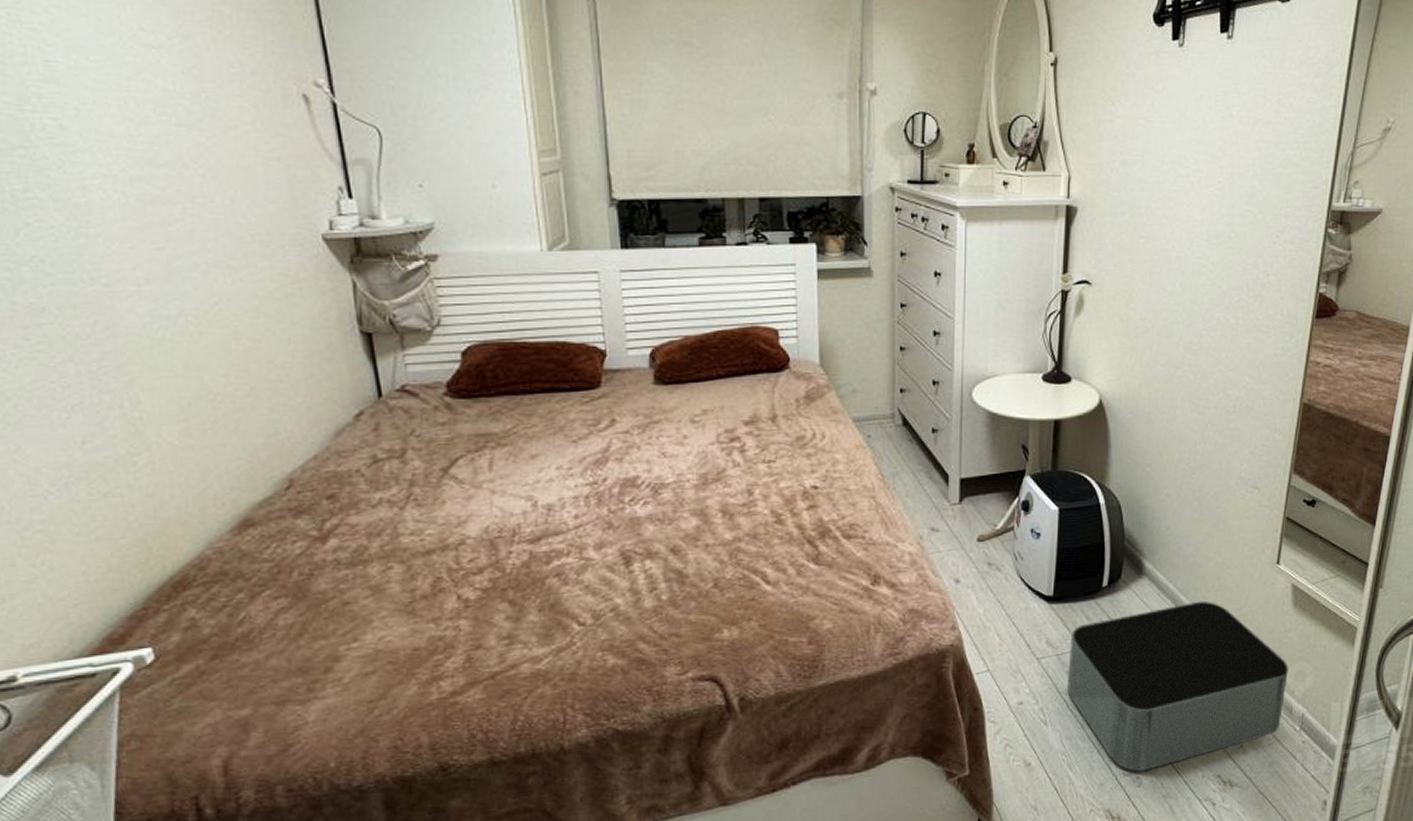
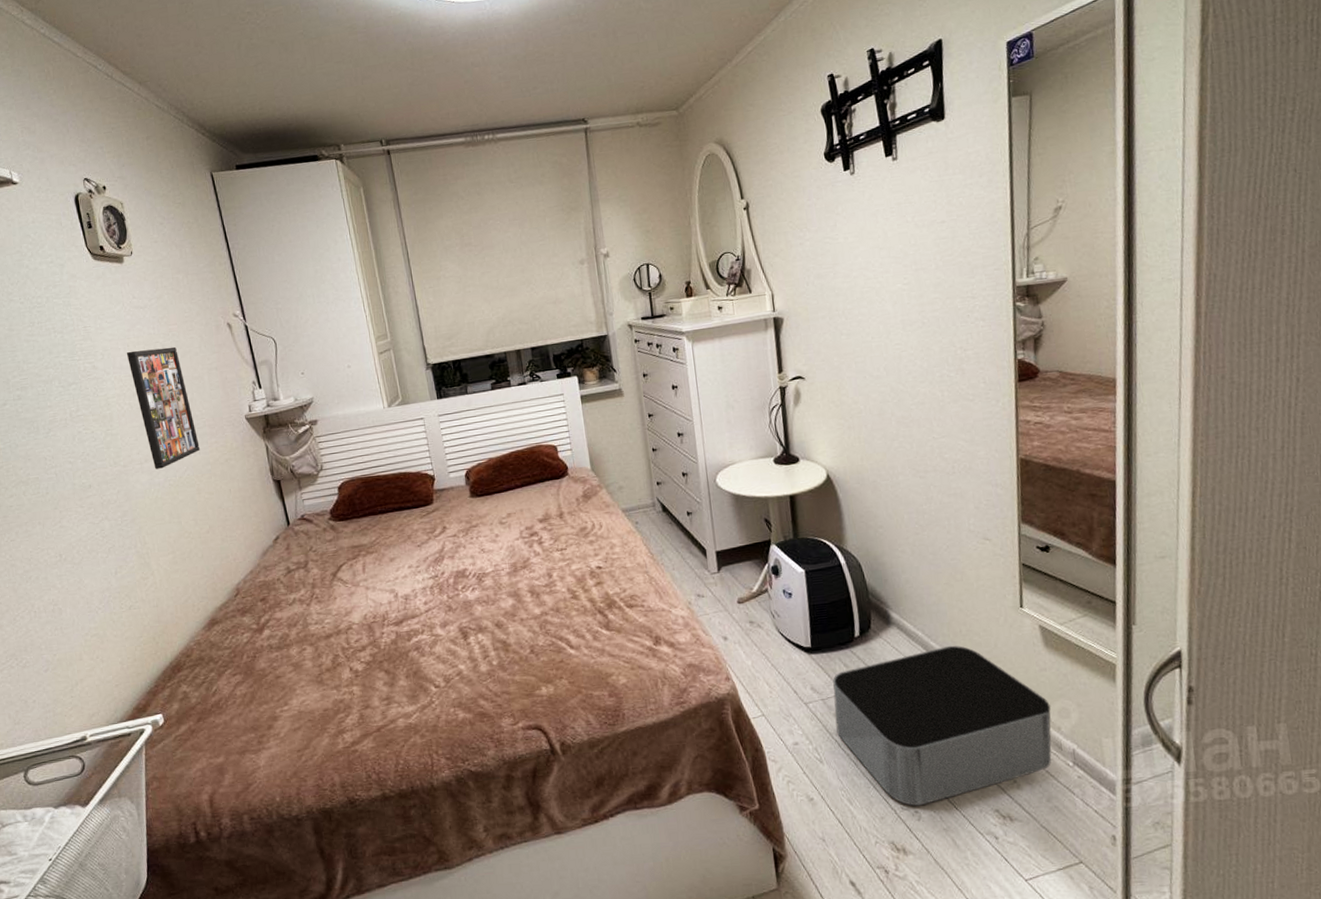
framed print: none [123,111,243,296] -> present [127,346,200,469]

